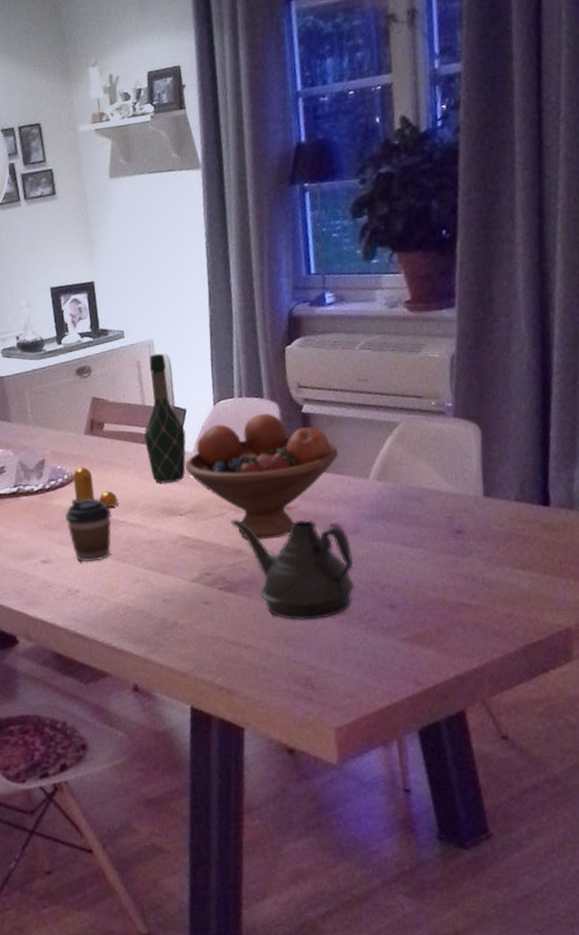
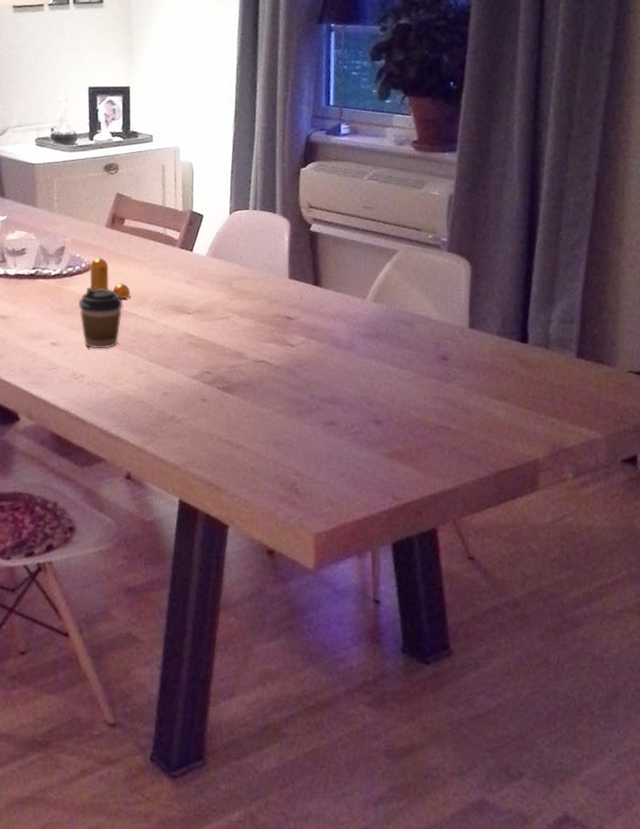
wine bottle: present [144,353,186,483] -> none [162,160,201,282]
fruit bowl: present [185,413,339,540] -> none [197,227,341,346]
teapot: present [231,518,355,621] -> none [235,322,346,427]

